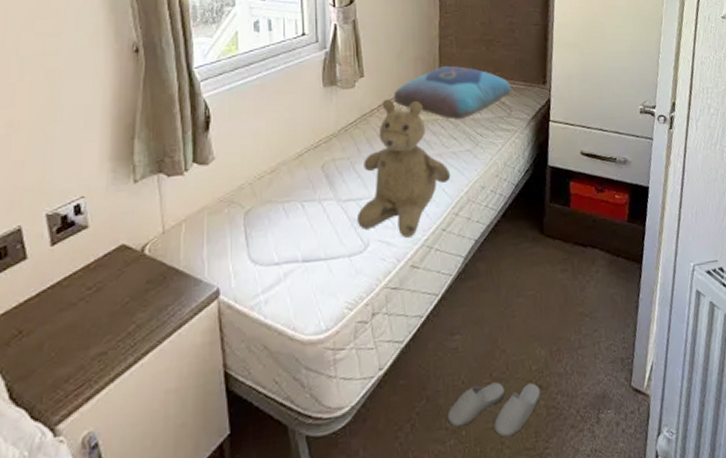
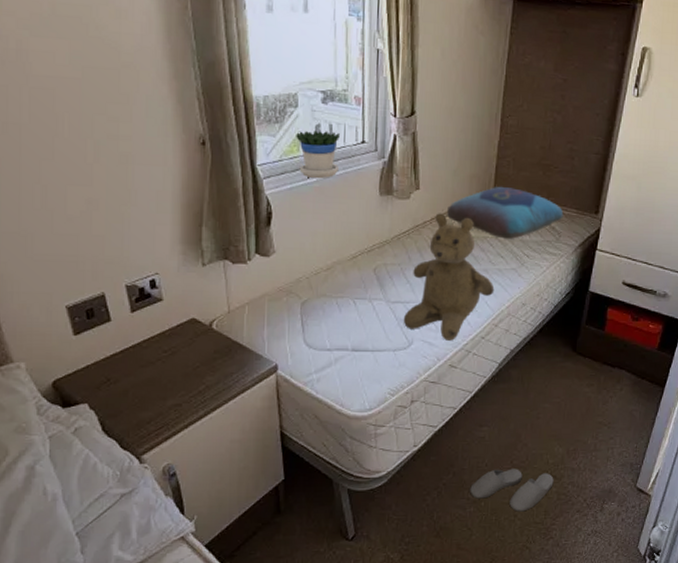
flowerpot: none [234,27,279,77] -> present [296,130,340,179]

